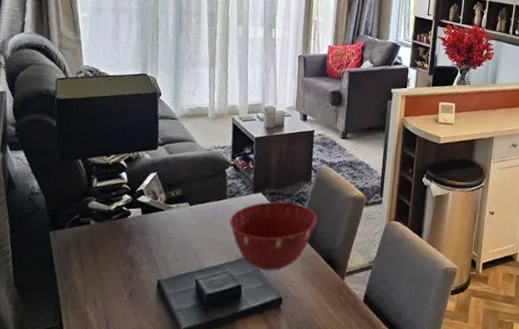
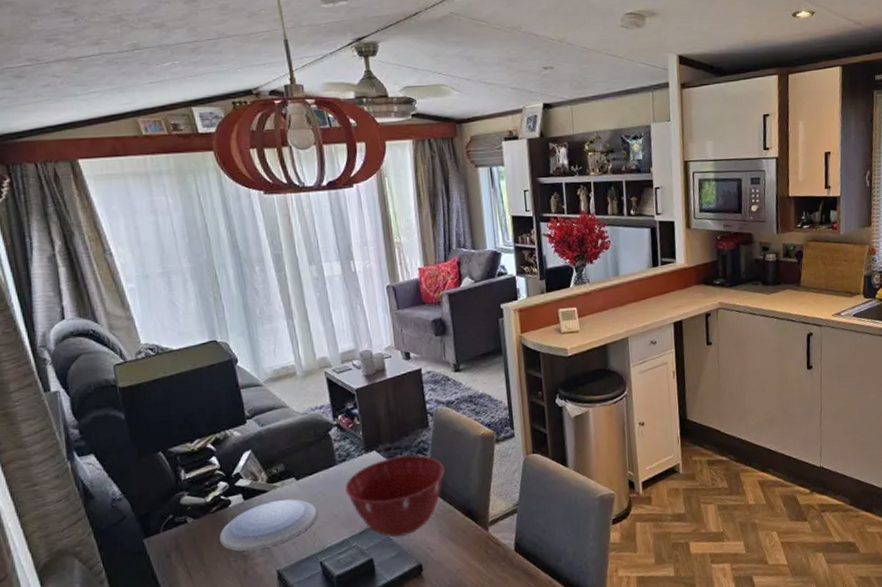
plate: none [114,220,203,259] -> present [219,499,318,551]

